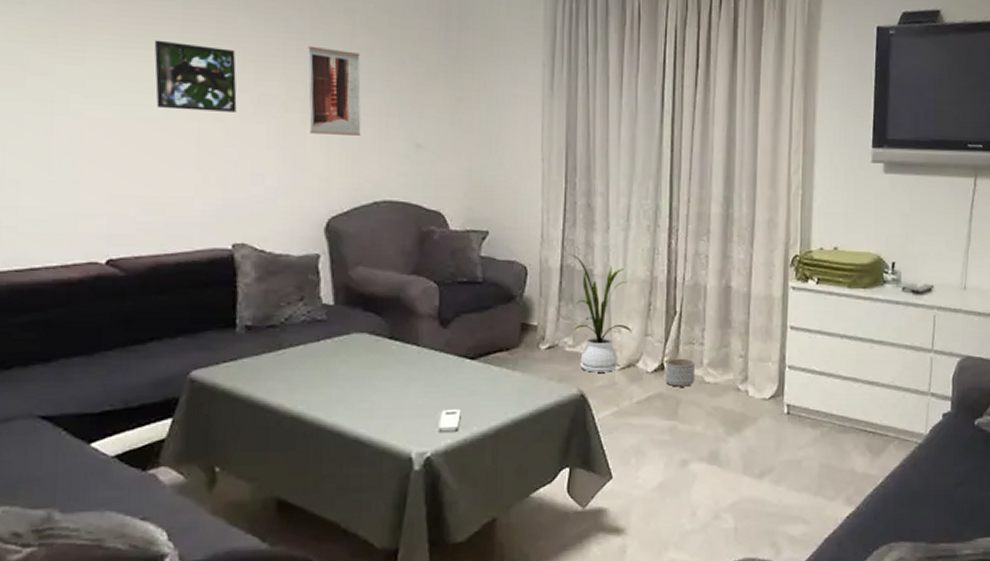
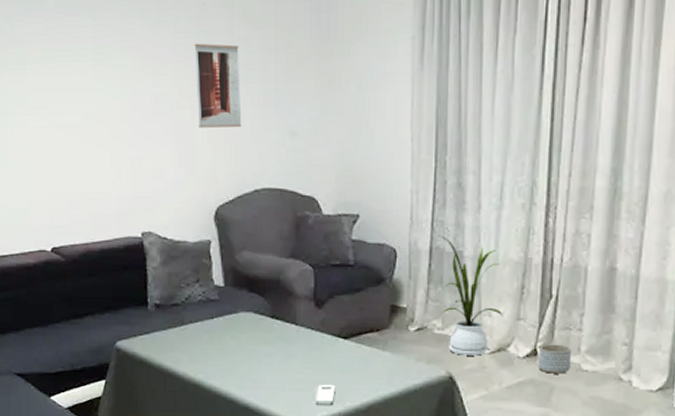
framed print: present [154,40,237,112] -> none [73,52,139,115]

